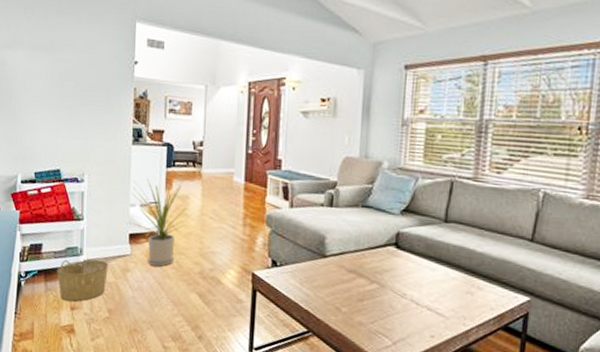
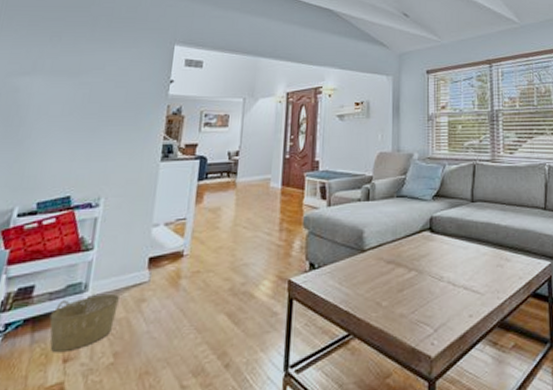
house plant: present [128,178,192,267] -> none [148,192,224,291]

